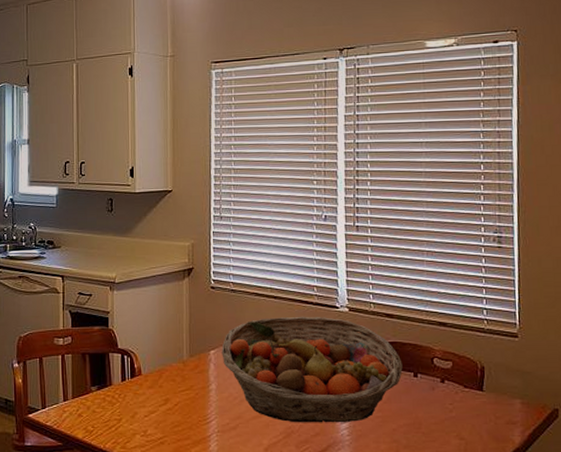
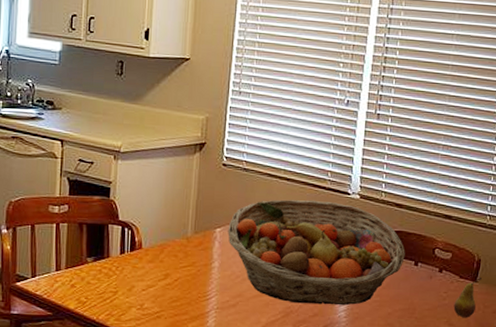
fruit: none [462,386,488,431] -> present [453,278,482,318]

